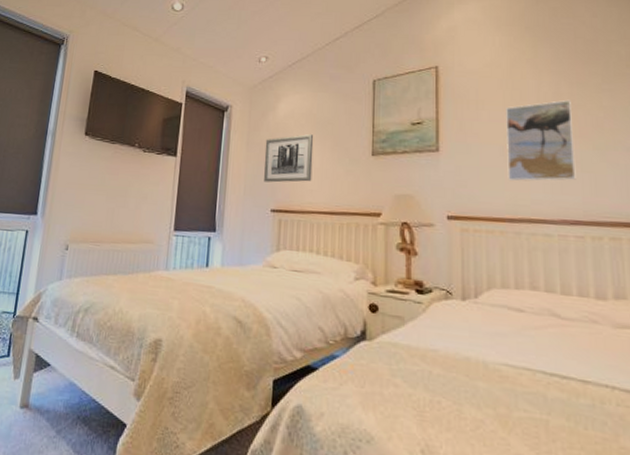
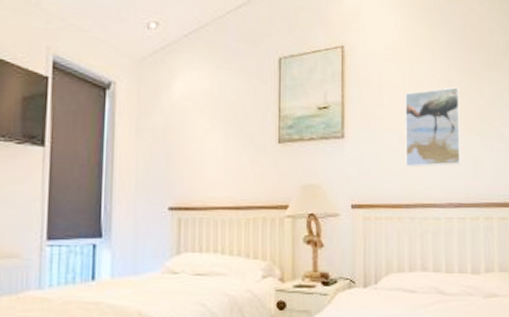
wall art: present [264,134,314,183] -> none [158,119,216,176]

